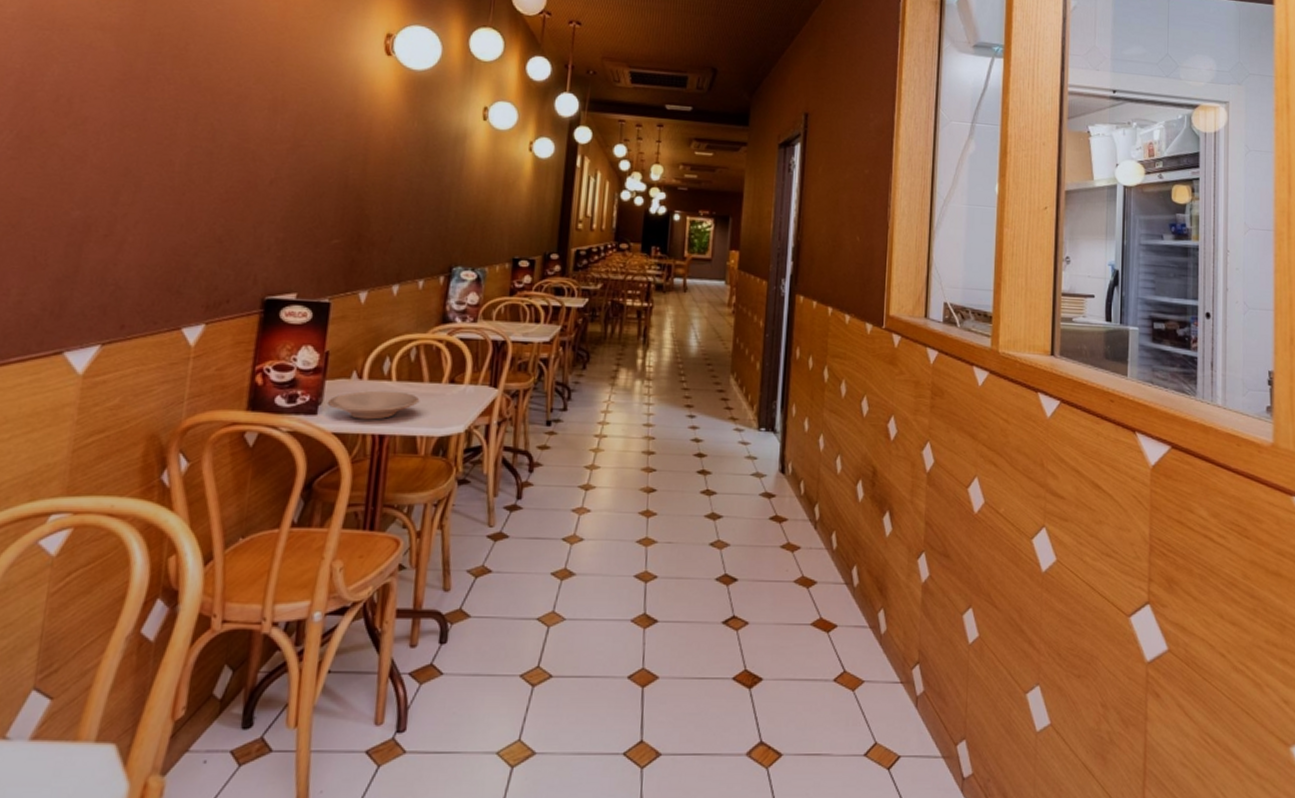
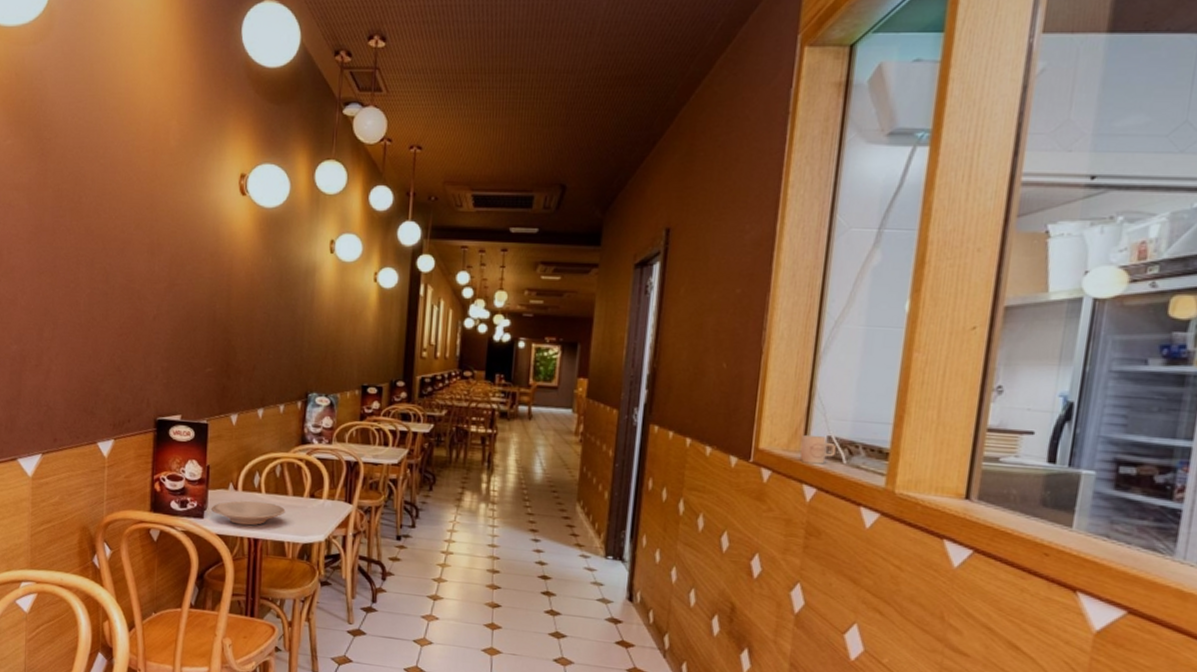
mug: none [923,301,952,329] -> present [799,434,837,464]

